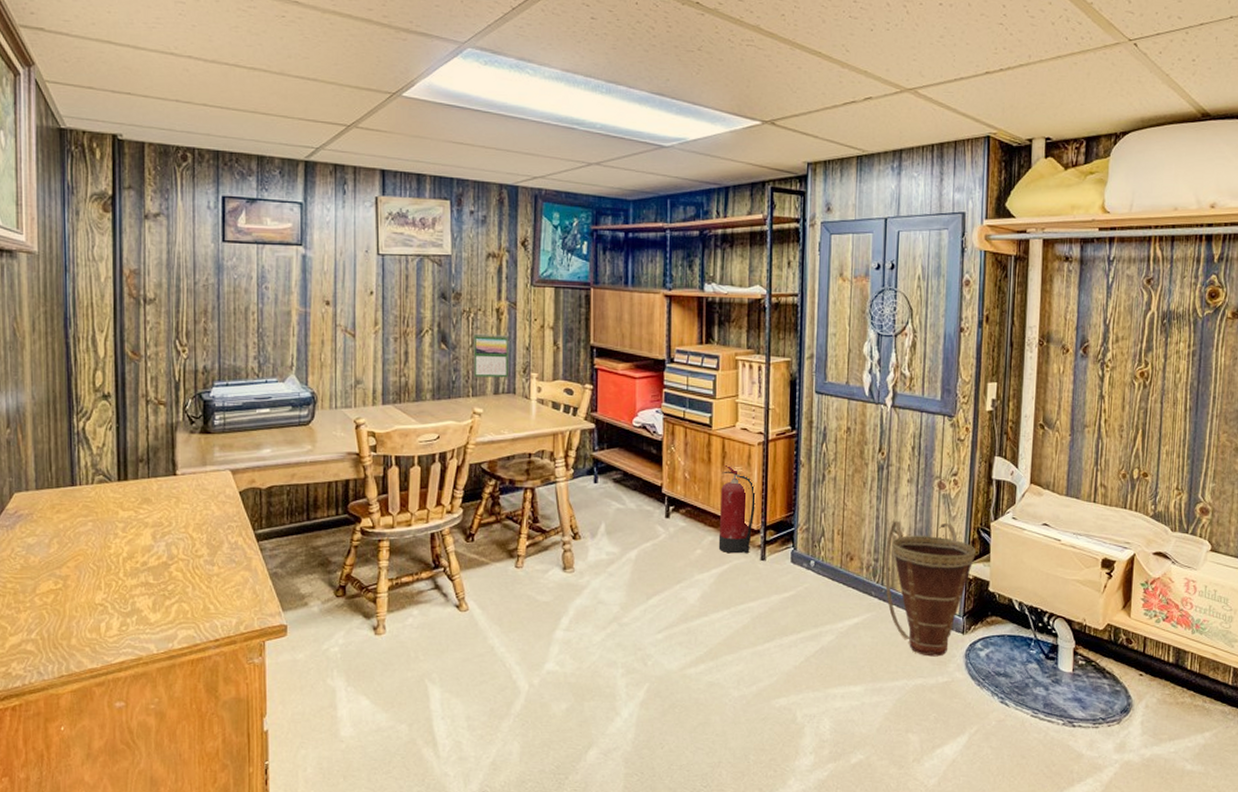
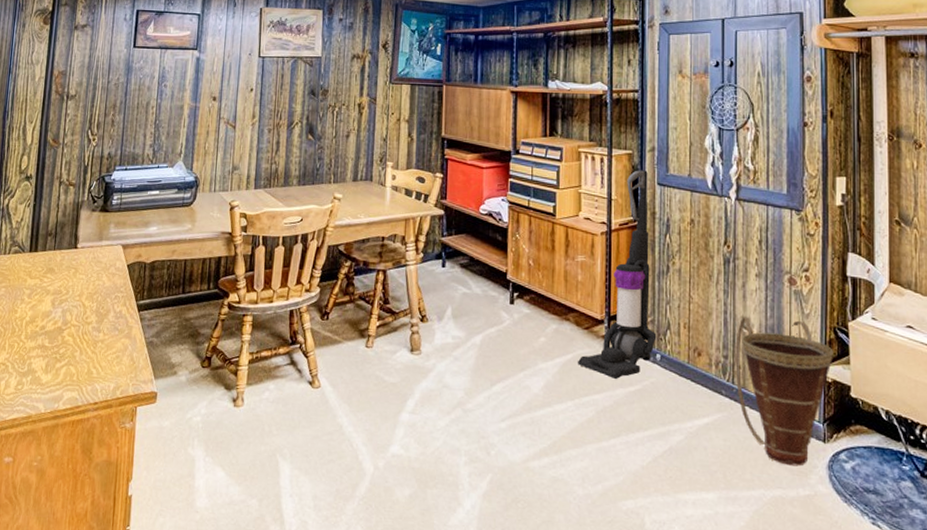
calendar: present [473,333,508,378] -> none [335,126,368,166]
fire extinguisher: present [718,463,756,554] -> none [562,251,599,344]
vacuum cleaner: none [733,378,811,586] -> present [577,170,657,379]

